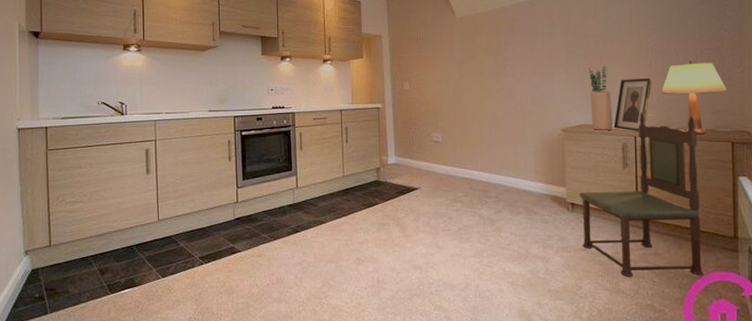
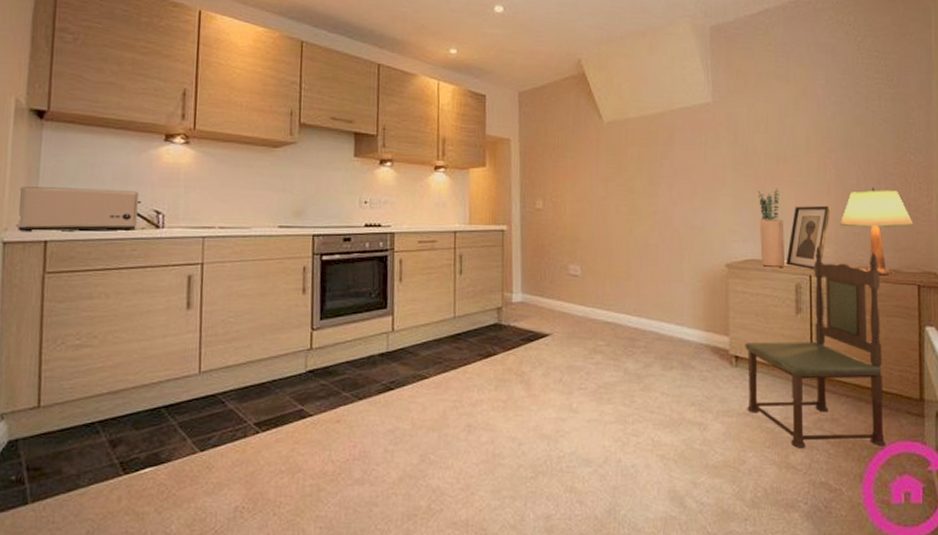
toaster: none [25,87,109,121] -> present [15,186,141,232]

